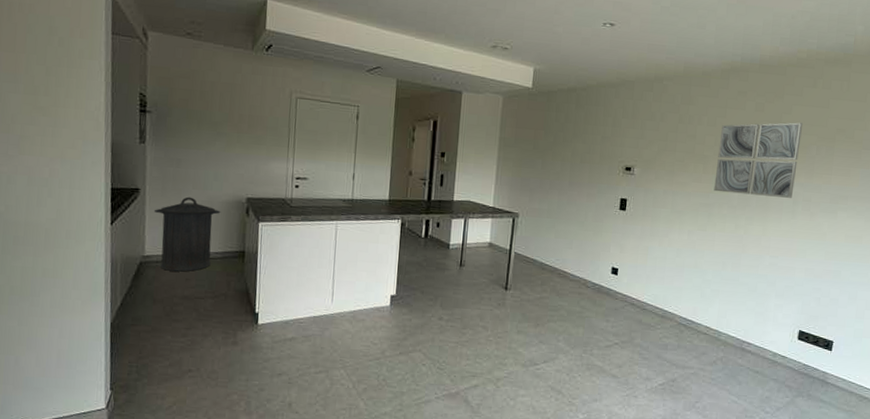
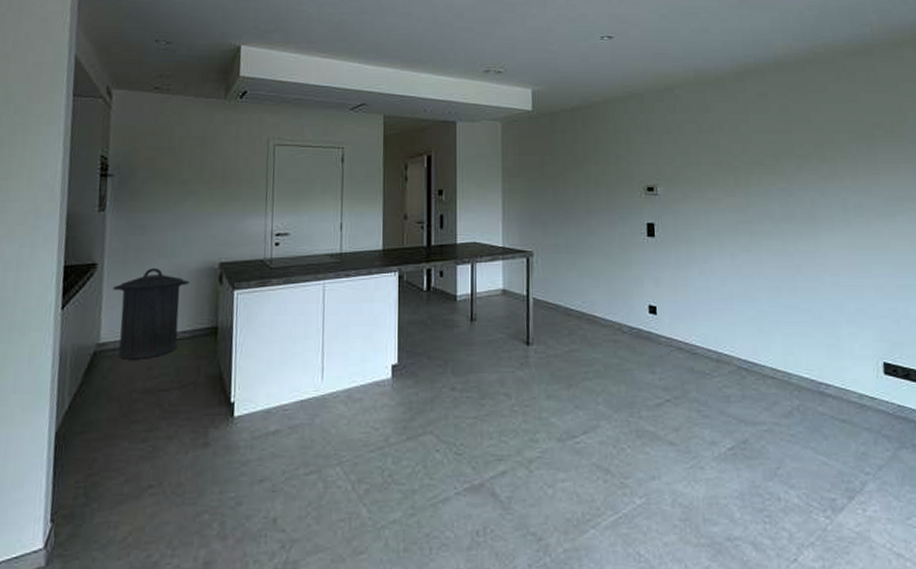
wall art: present [714,122,802,198] -> none [746,121,841,206]

